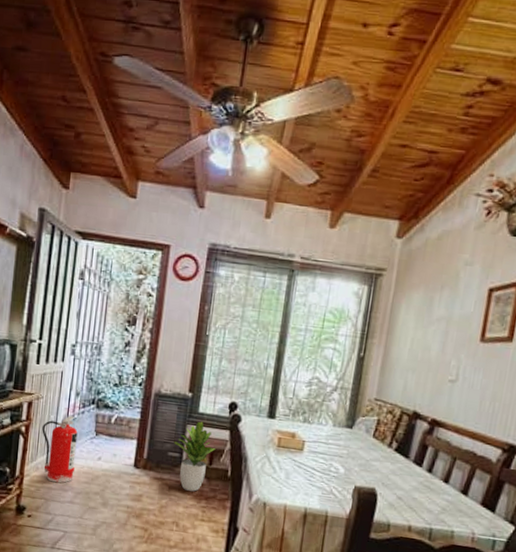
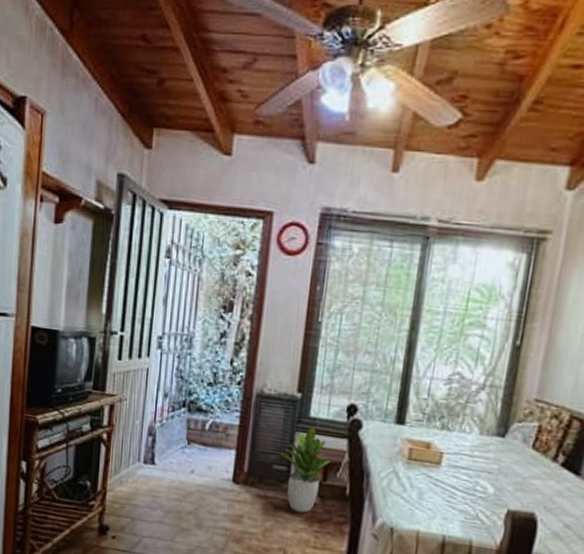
fire extinguisher: present [42,415,78,483] -> none [126,421,167,500]

